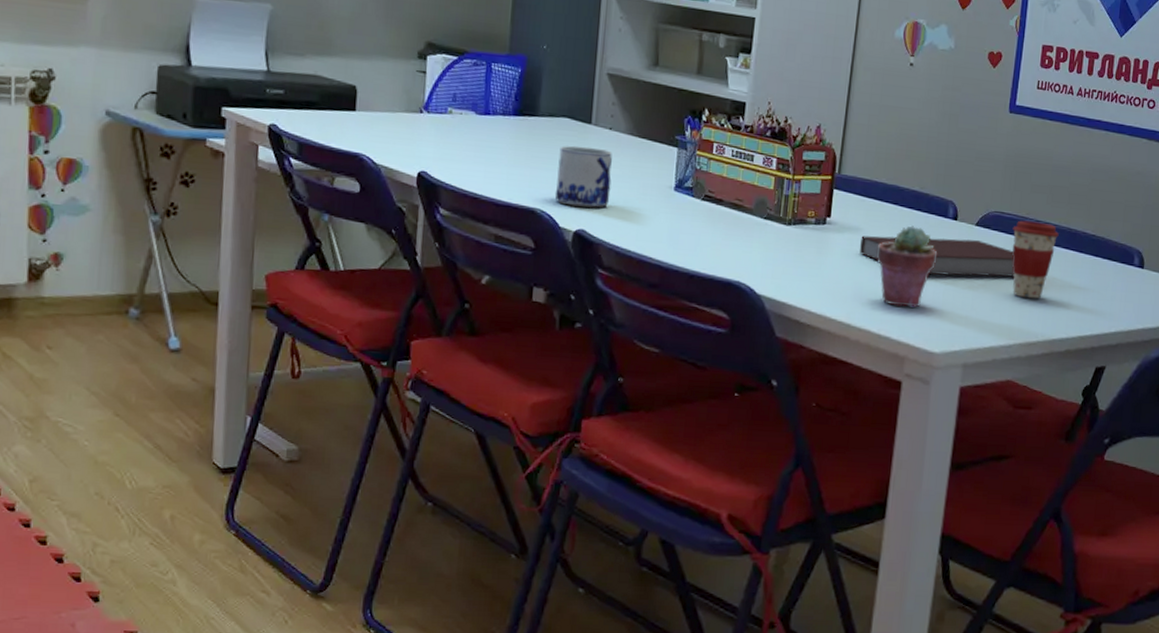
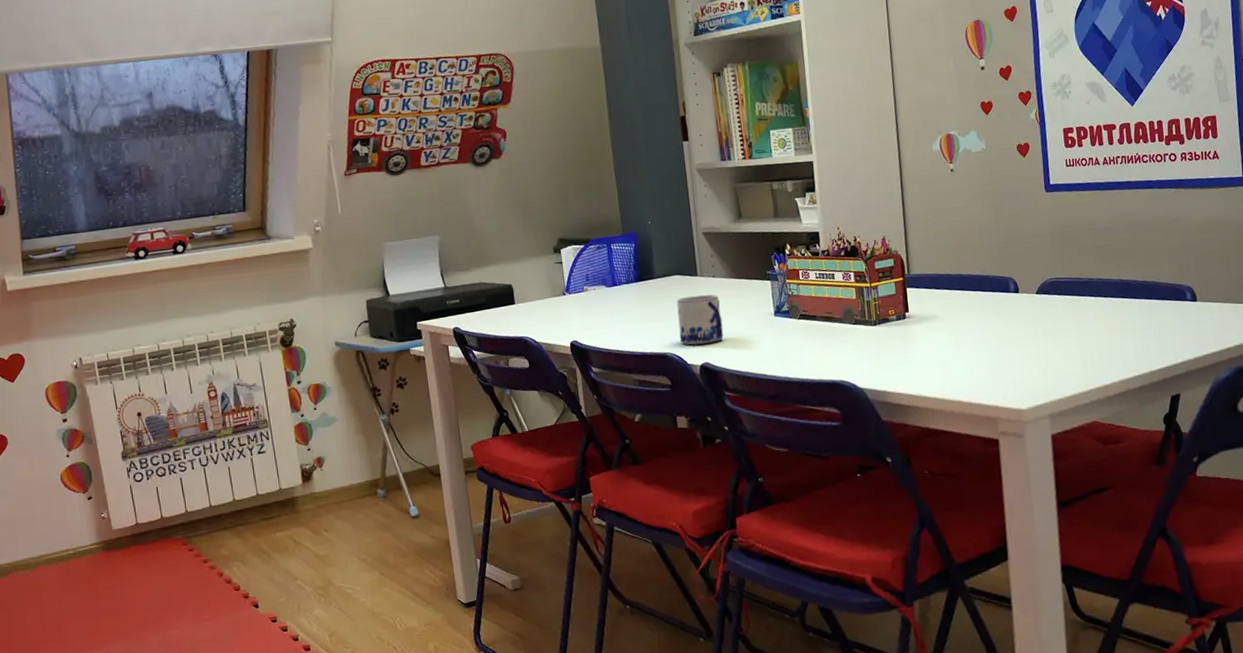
notebook: present [860,236,1014,277] -> none [938,306,1080,344]
potted succulent: present [876,226,938,308] -> none [953,305,1008,376]
coffee cup: present [1012,220,1059,299] -> none [1069,279,1113,348]

